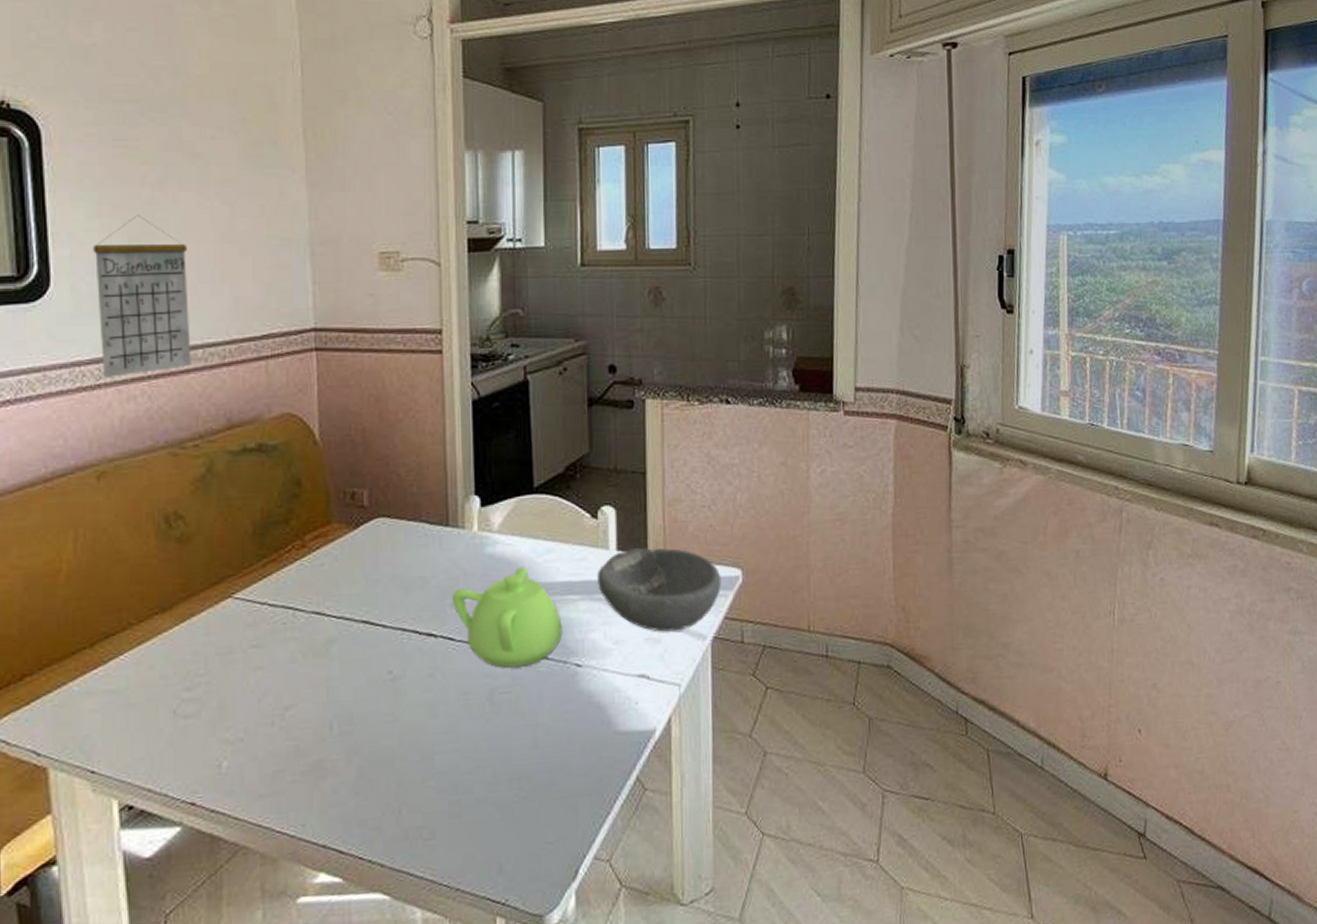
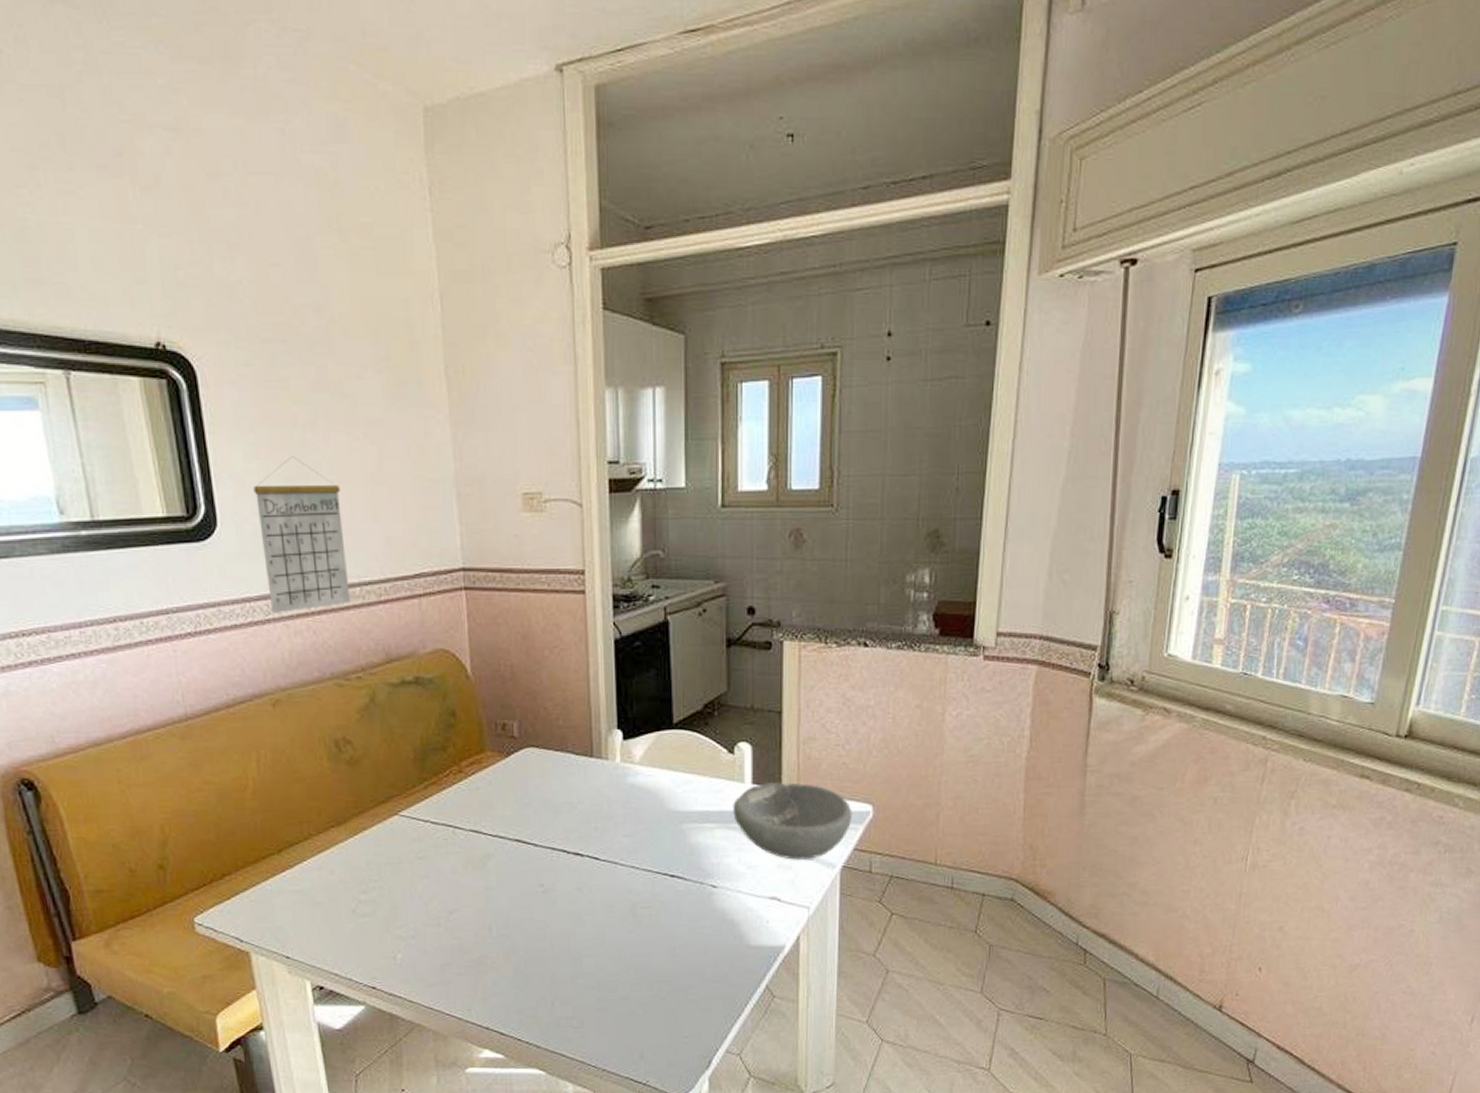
teapot: present [451,567,563,668] -> none [596,796,700,886]

